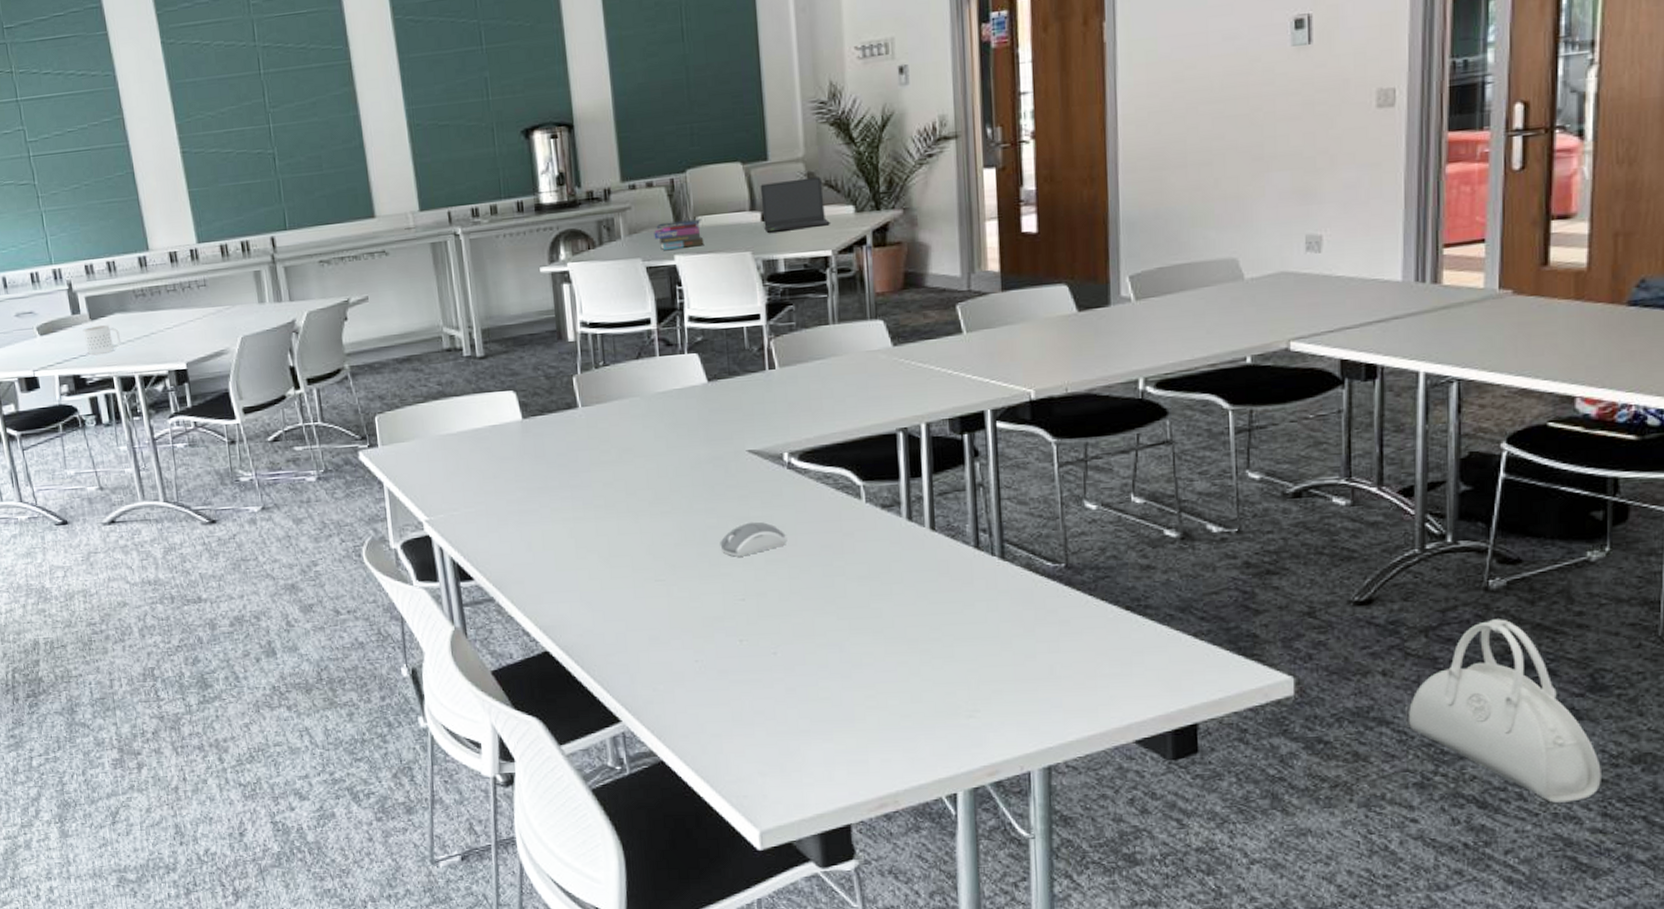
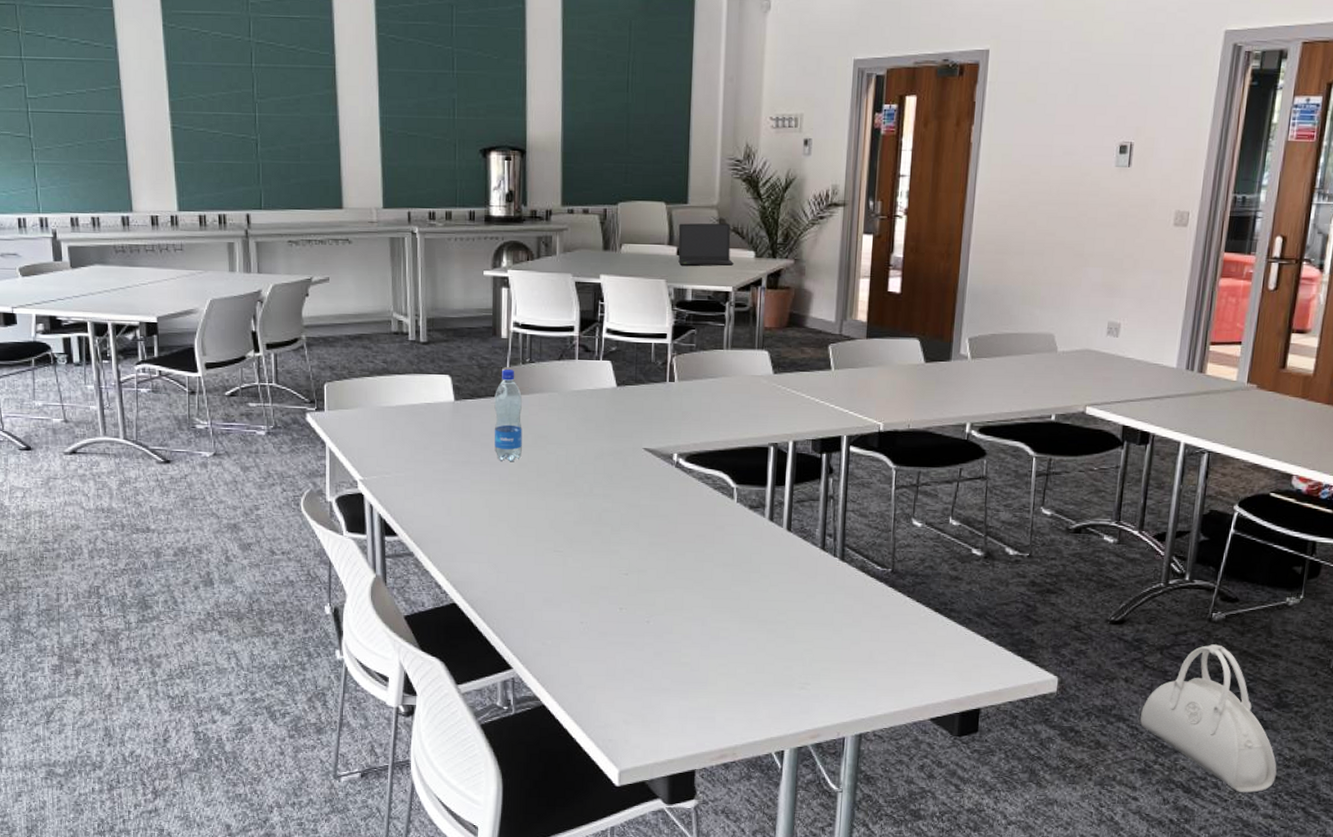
mug: present [82,324,122,356] -> none [63,273,99,301]
bottle: none [567,376,606,483] -> present [494,369,522,462]
books: present [654,219,705,251] -> none [585,245,628,270]
computer mouse: present [720,521,786,557] -> none [612,509,668,538]

